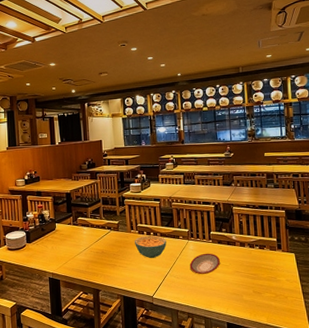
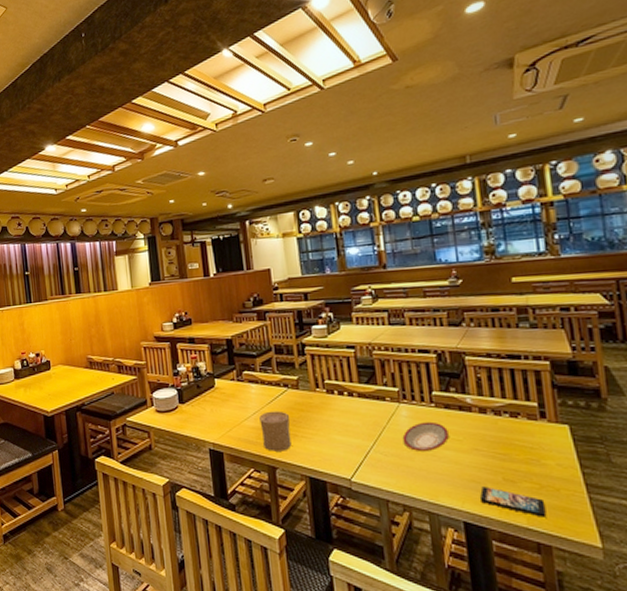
cup: none [89,247,112,278] -> present [259,411,292,451]
cereal bowl: present [135,235,167,259] -> none [322,395,367,428]
smartphone: none [238,297,279,317] -> present [479,486,547,517]

